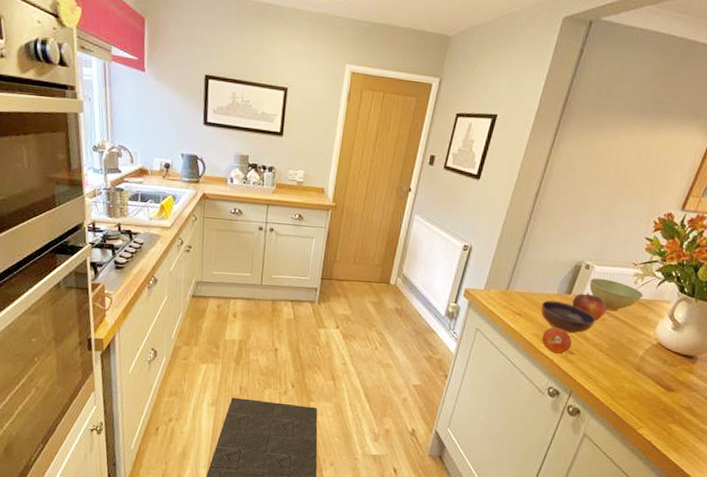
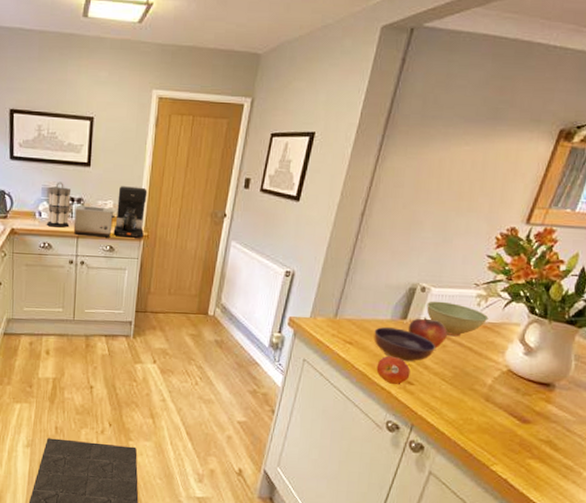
spice rack: none [238,149,264,195] -> present [47,182,72,228]
toaster: none [264,174,305,206] -> present [73,205,116,238]
coffee maker: none [303,157,337,208] -> present [113,186,148,238]

